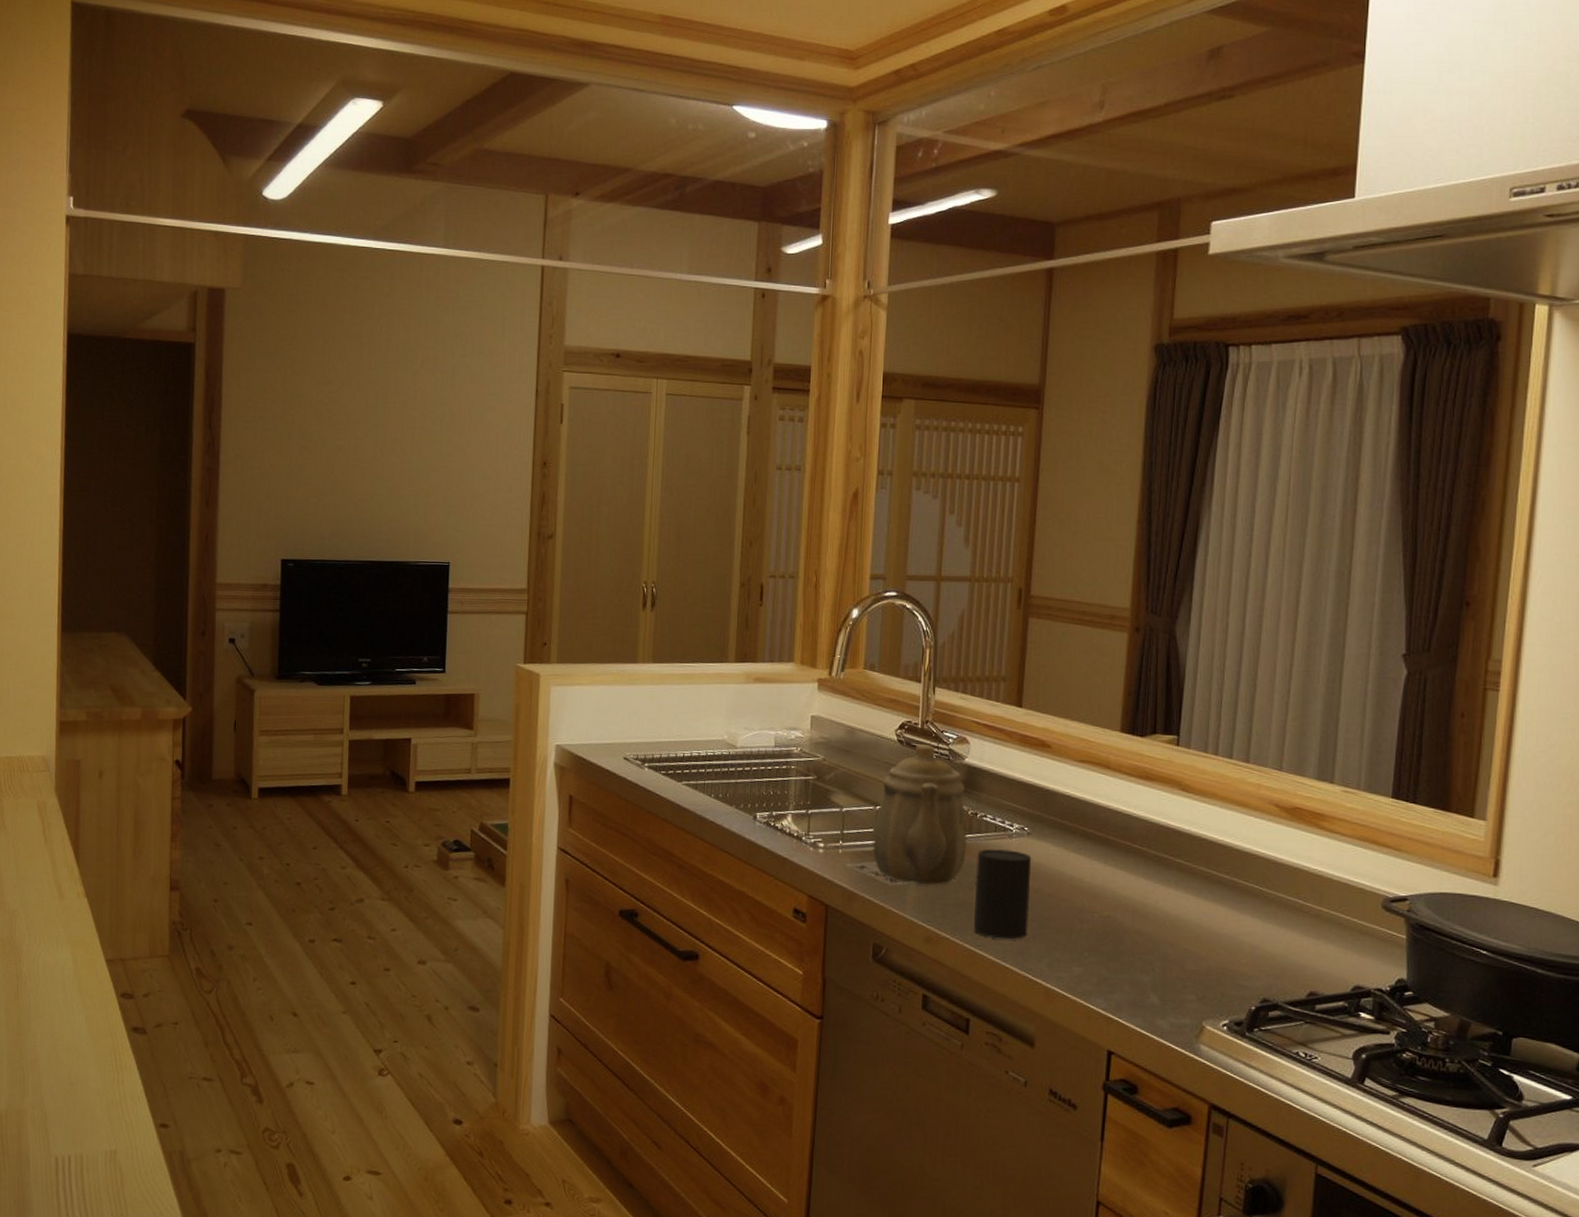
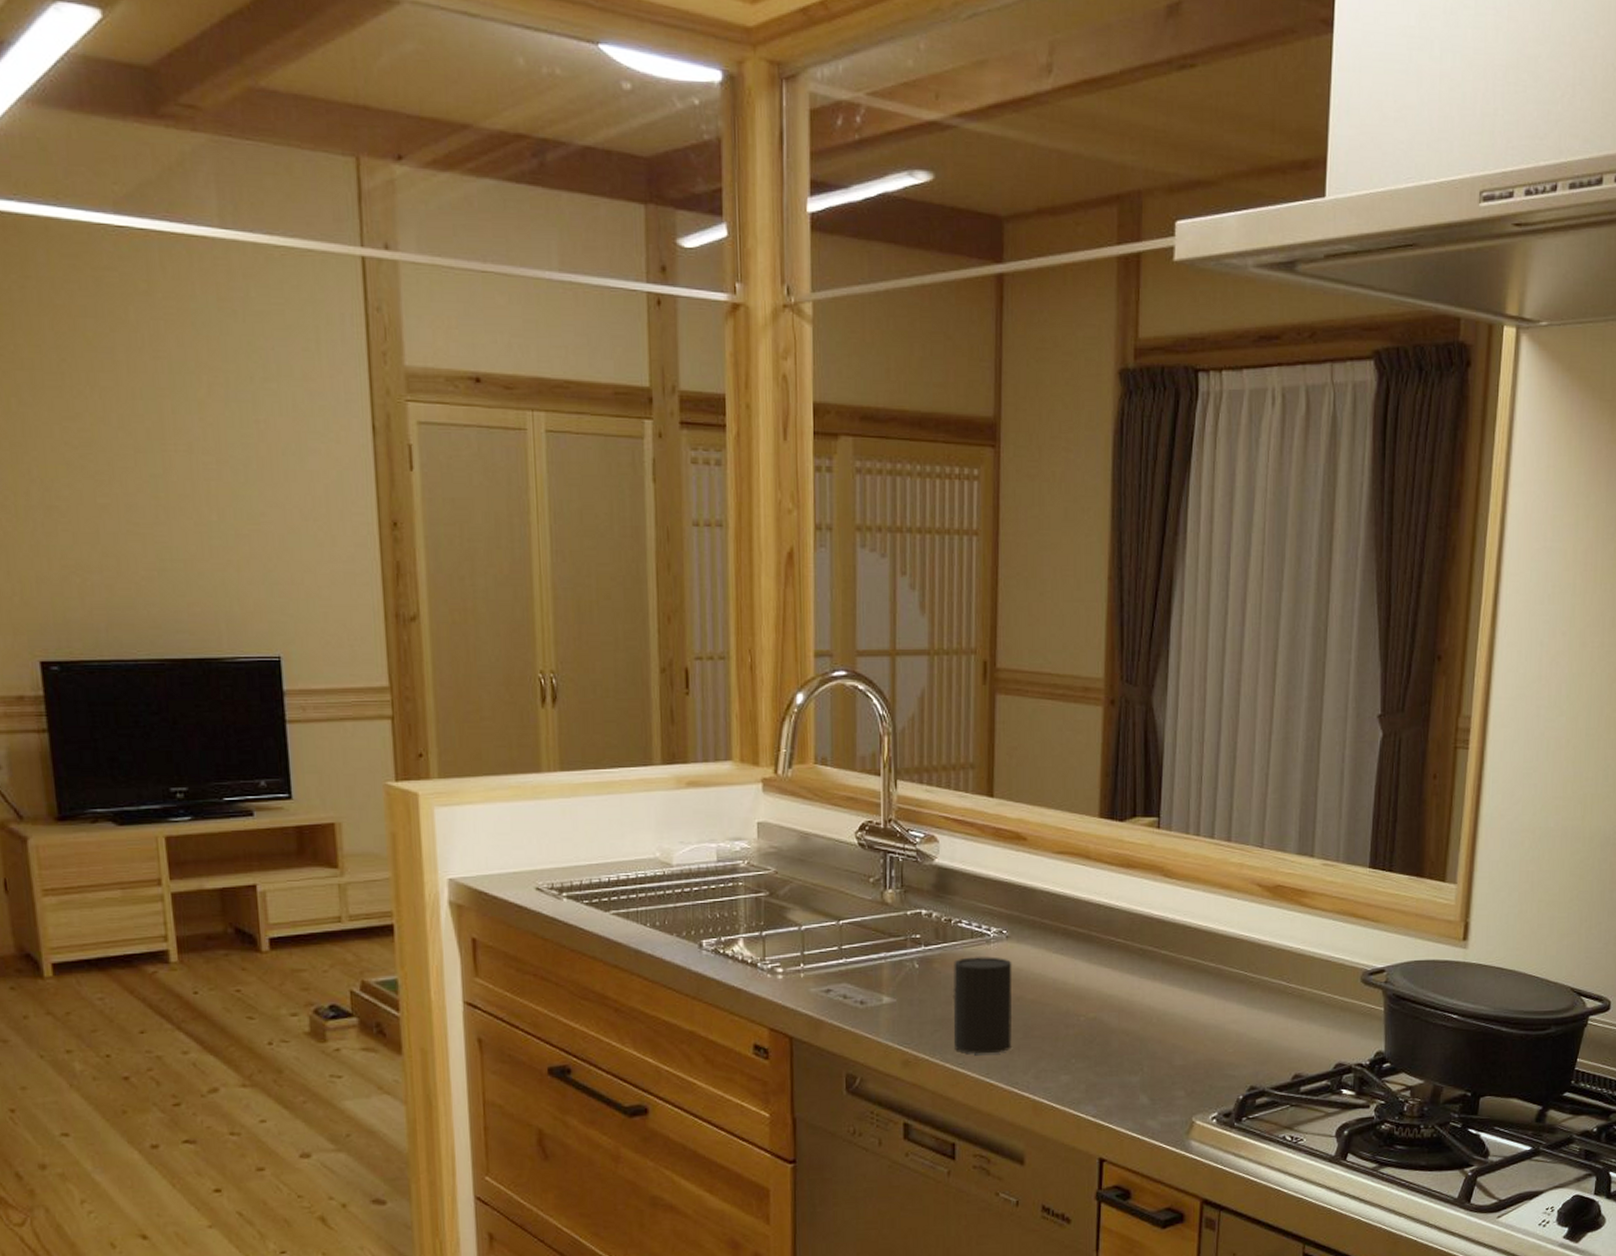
teapot: present [873,744,968,885] -> none [838,846,942,1004]

